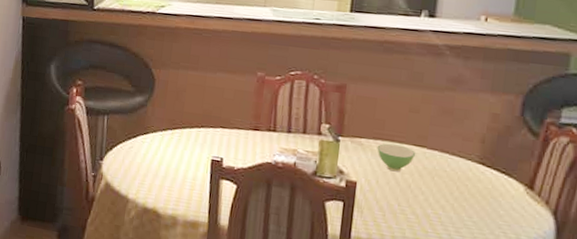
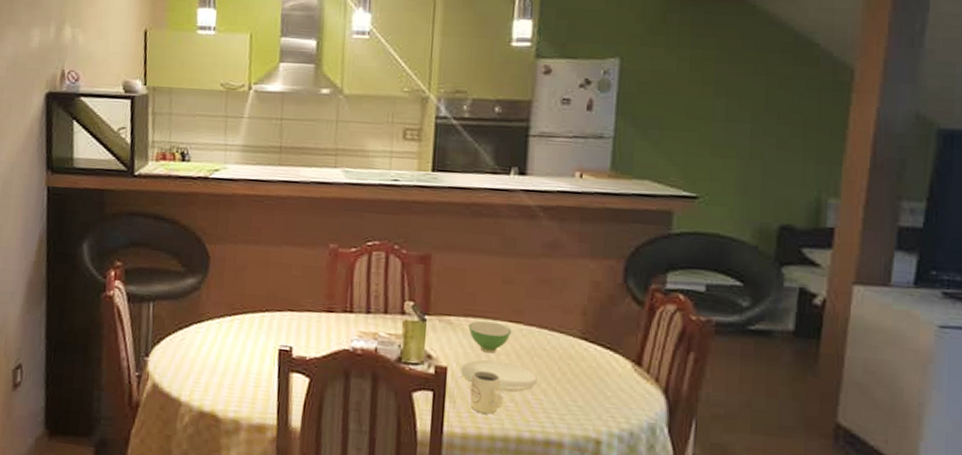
plate: none [368,176,437,206] -> present [460,359,537,392]
mug: none [375,186,406,224] -> present [469,370,503,414]

